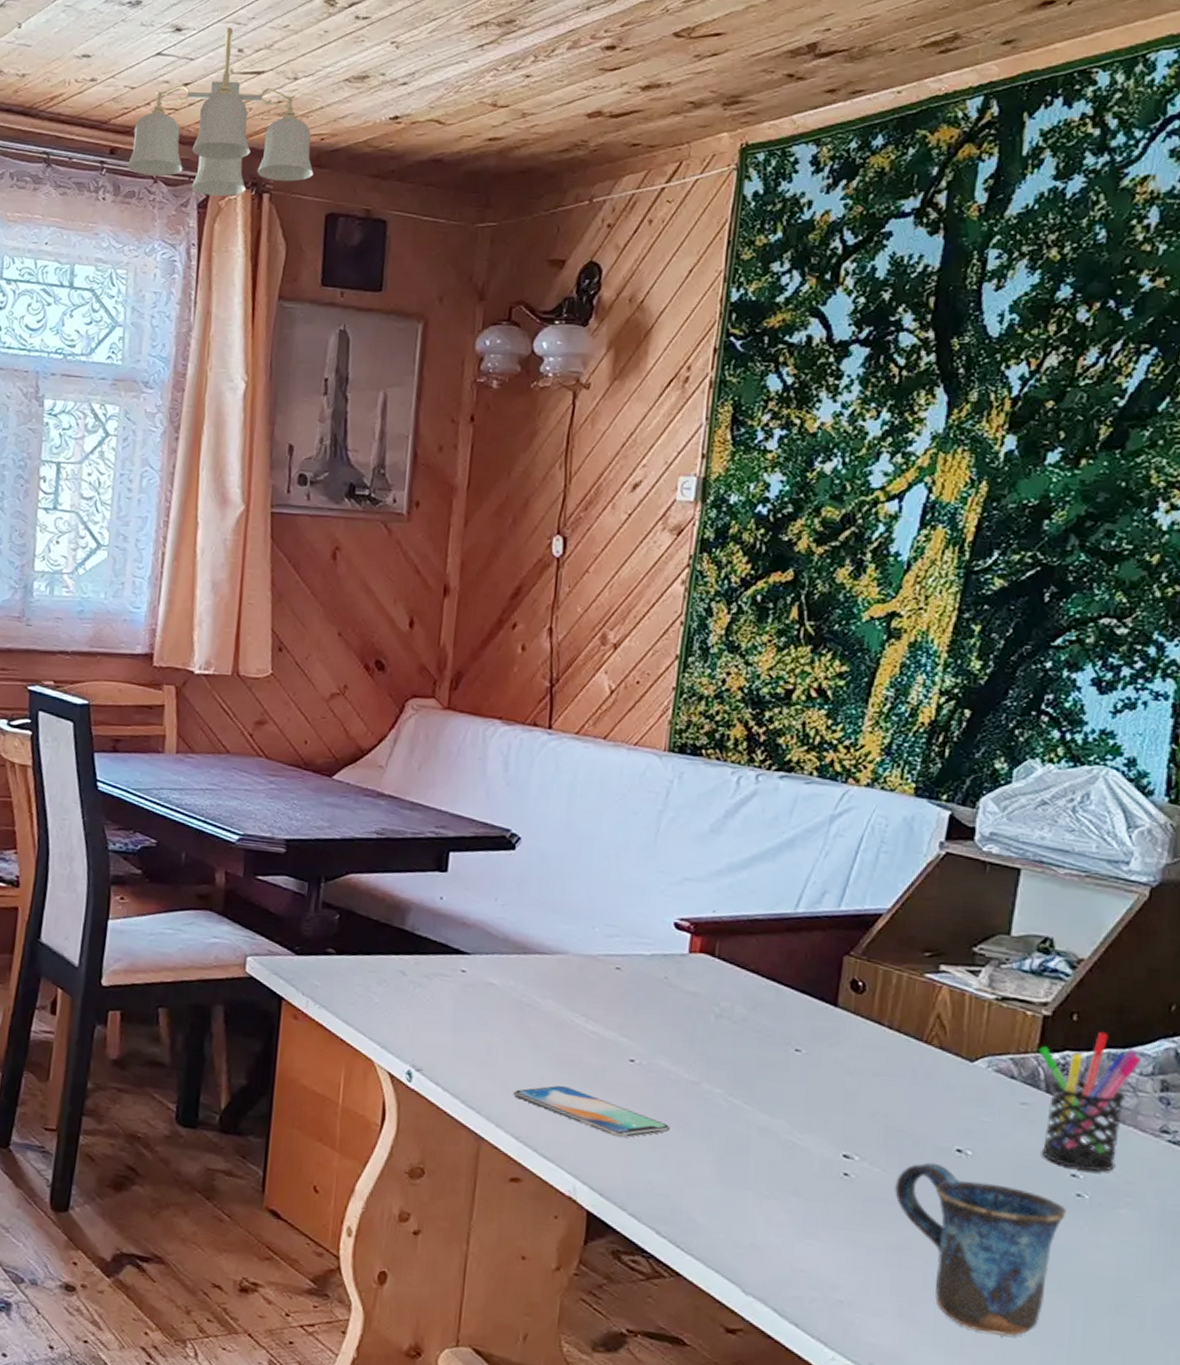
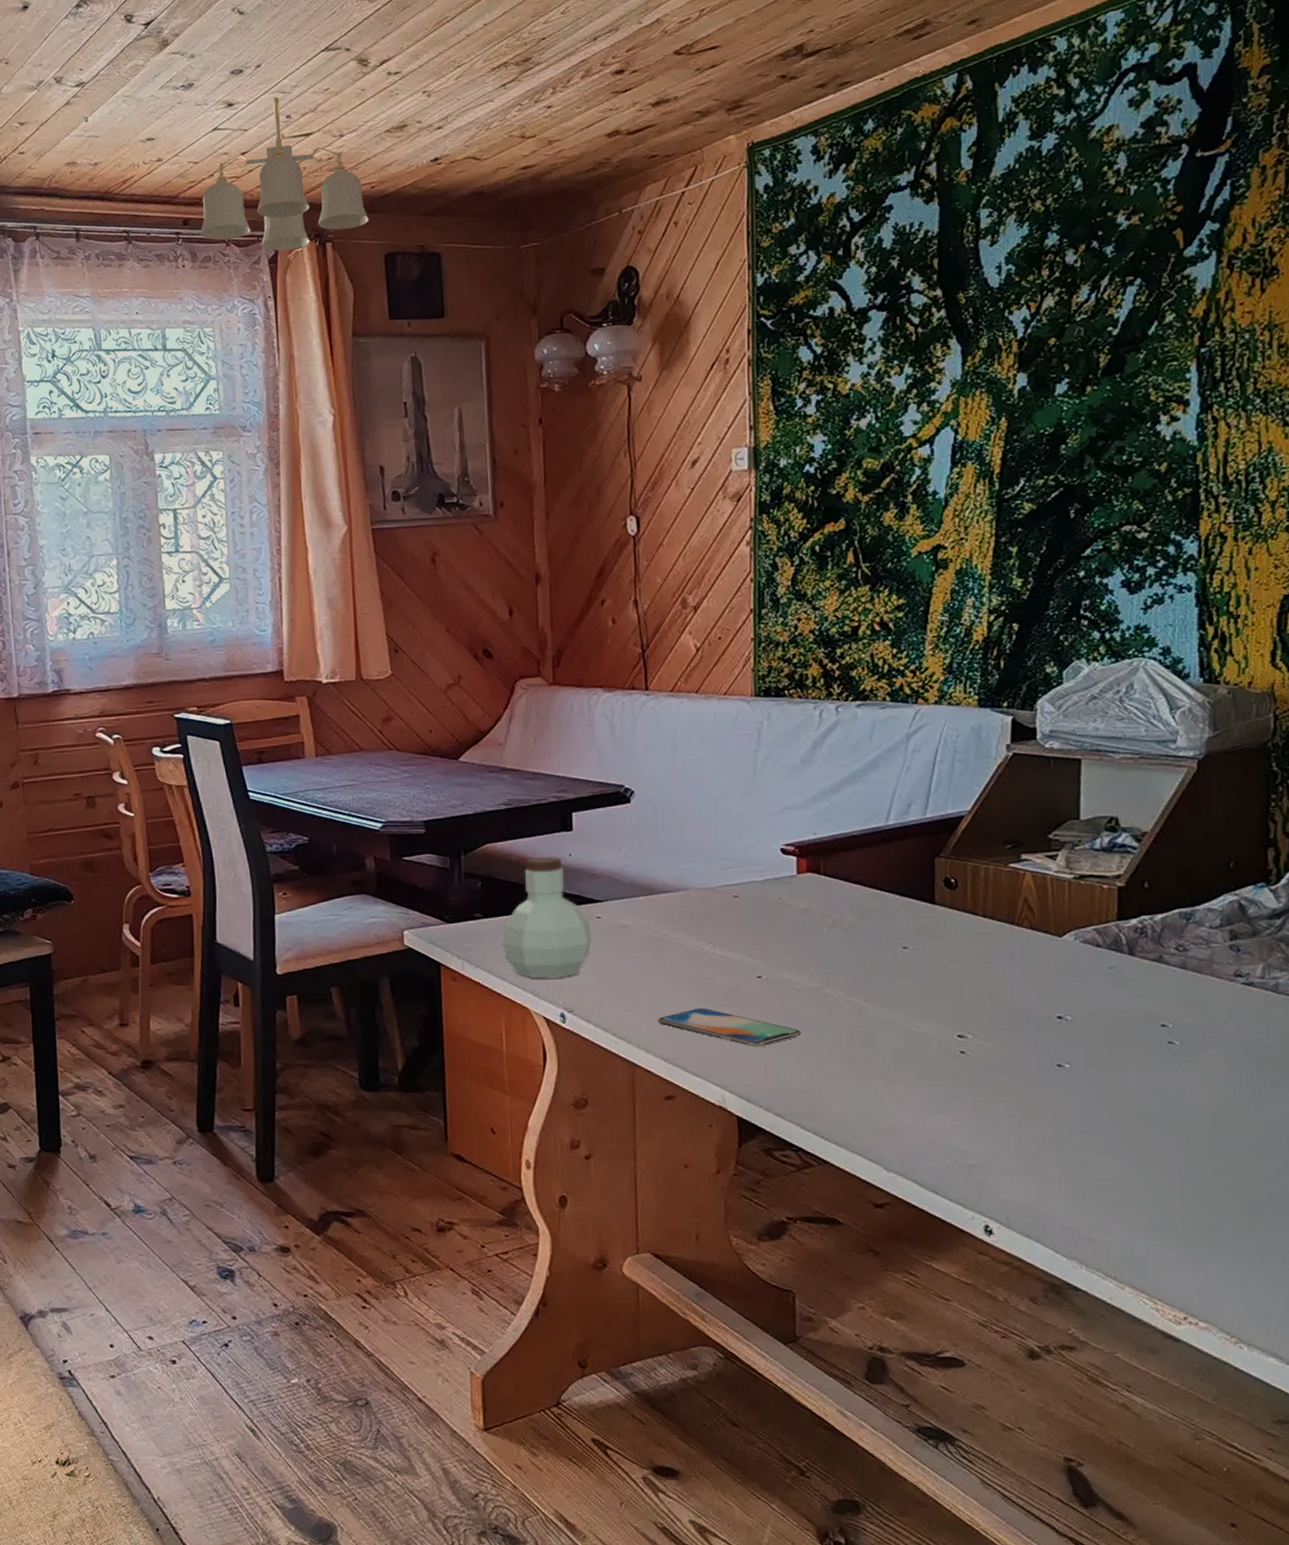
jar: none [353,895,454,1032] -> present [502,857,593,979]
mug: present [895,1162,1066,1336] -> none [1007,1031,1161,1176]
pen holder: present [1038,1031,1141,1172] -> none [1117,894,1209,1019]

